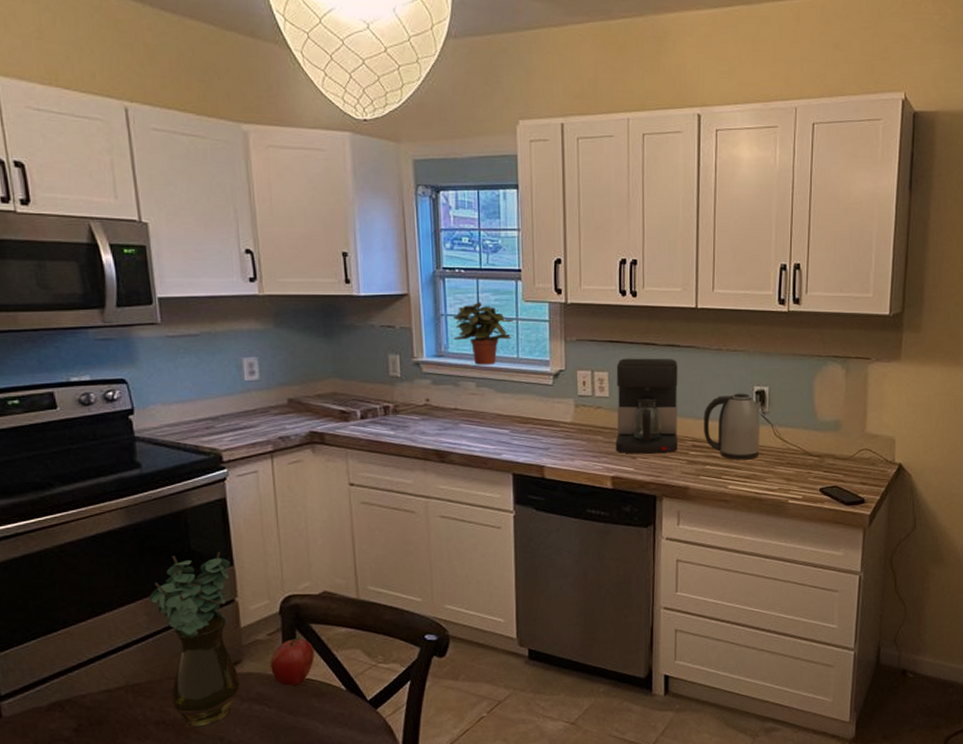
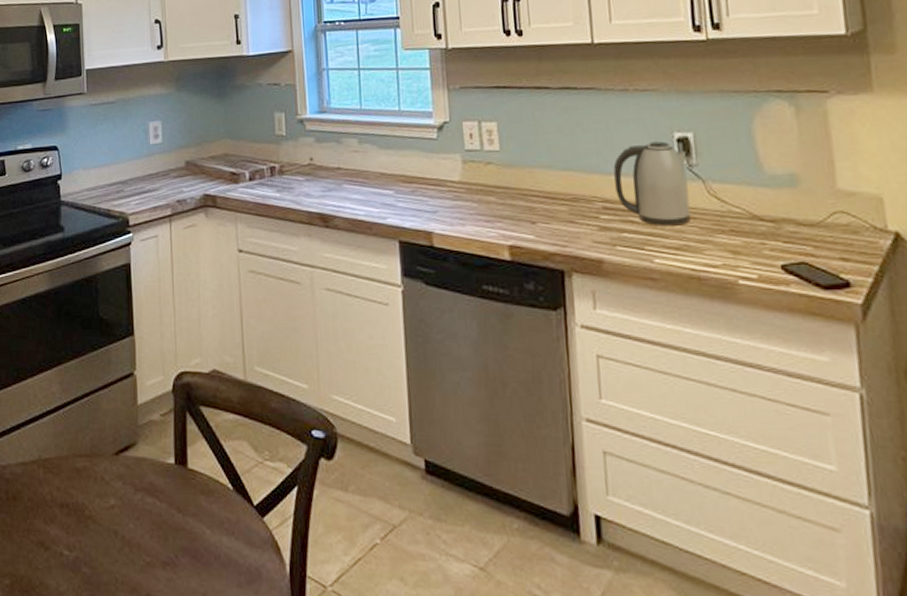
vase: present [149,552,240,726] -> none [63,320,135,515]
fruit: present [270,636,314,686] -> none [163,420,203,478]
potted plant: present [452,302,513,365] -> none [334,53,394,120]
coffee maker: present [615,358,678,454] -> none [505,103,586,218]

